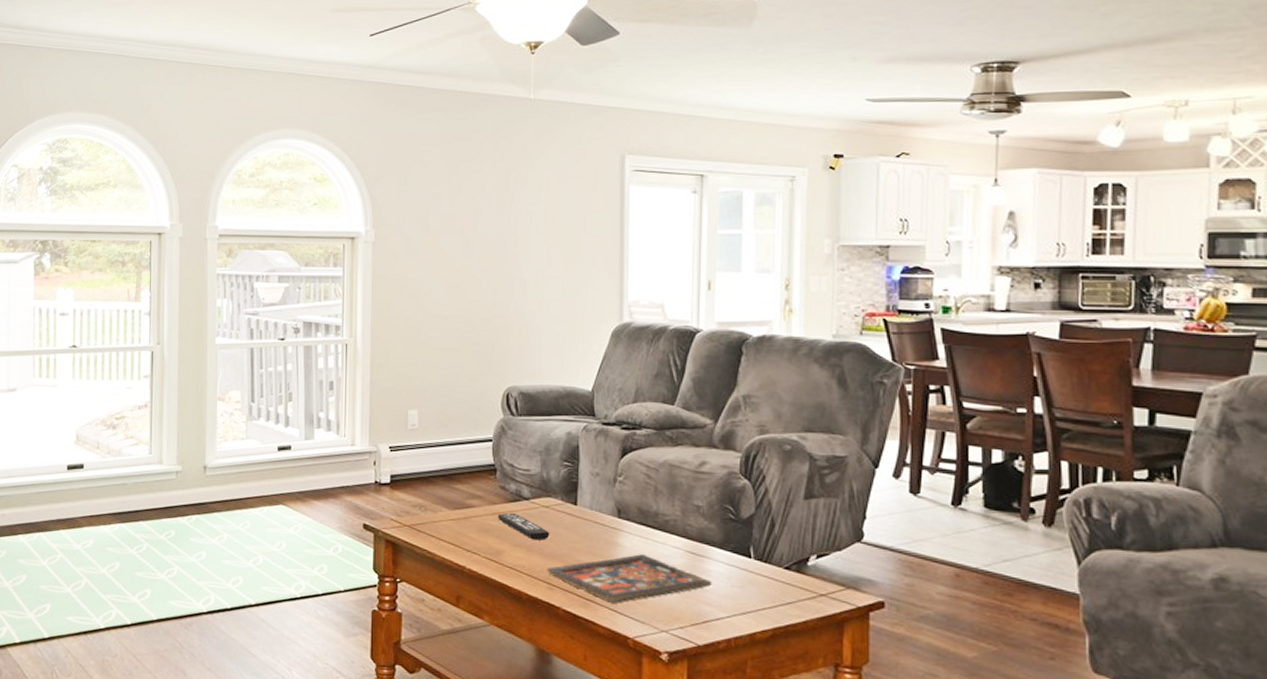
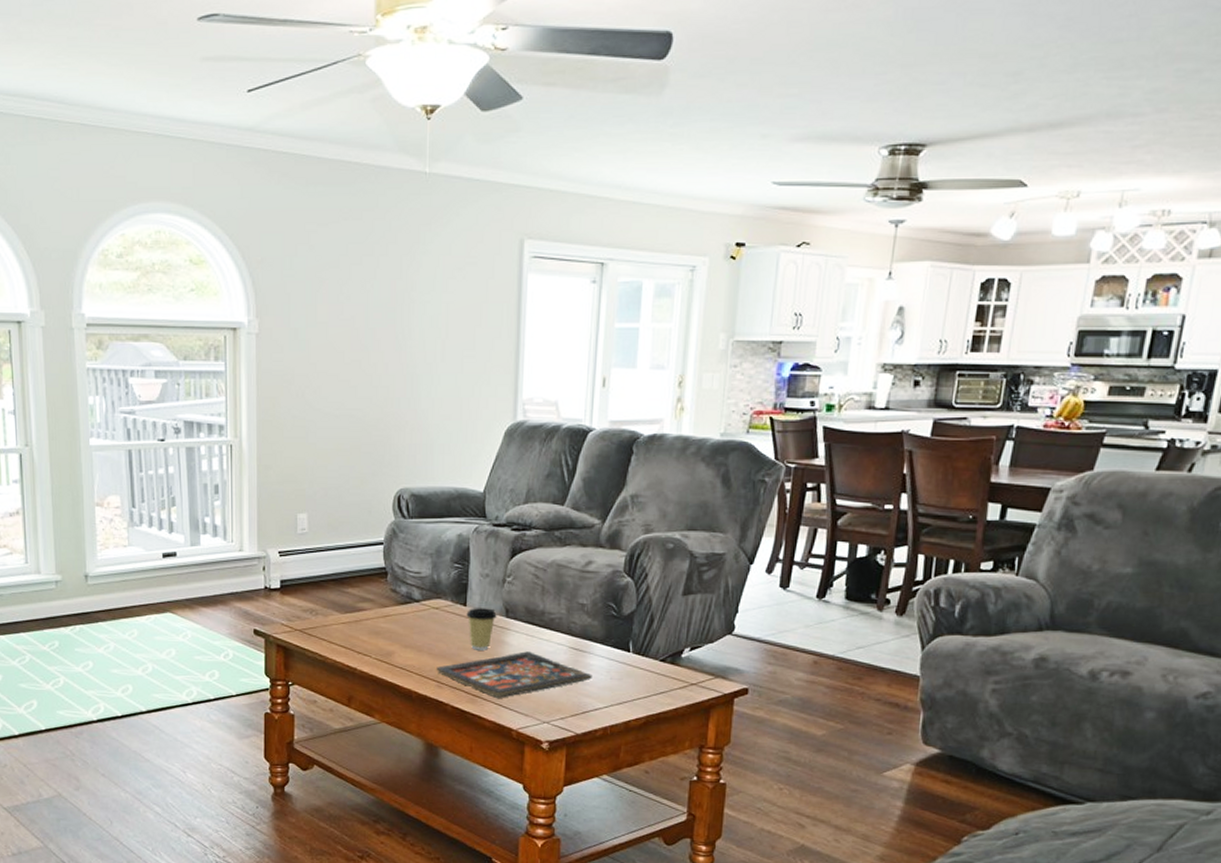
remote control: present [497,512,550,540] -> none [388,614,440,641]
coffee cup: none [577,507,609,552] -> present [466,608,497,650]

